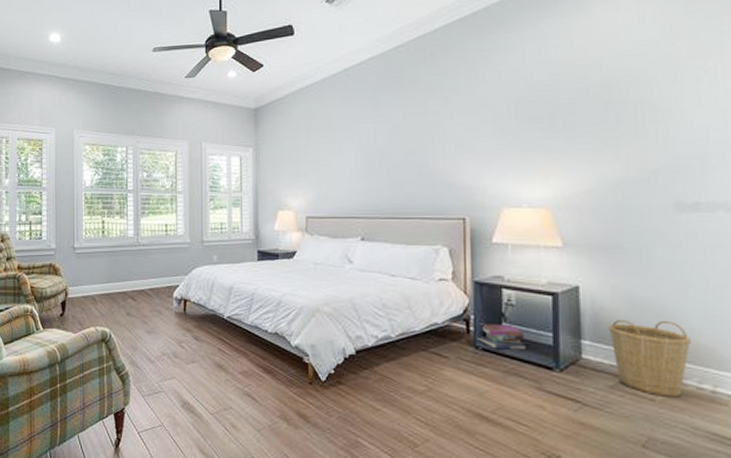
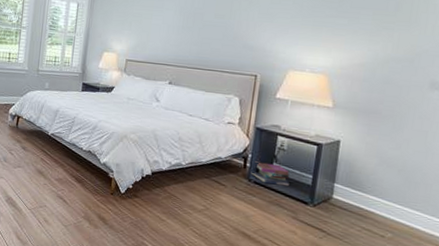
basket: present [608,319,691,398] -> none [357,170,423,237]

